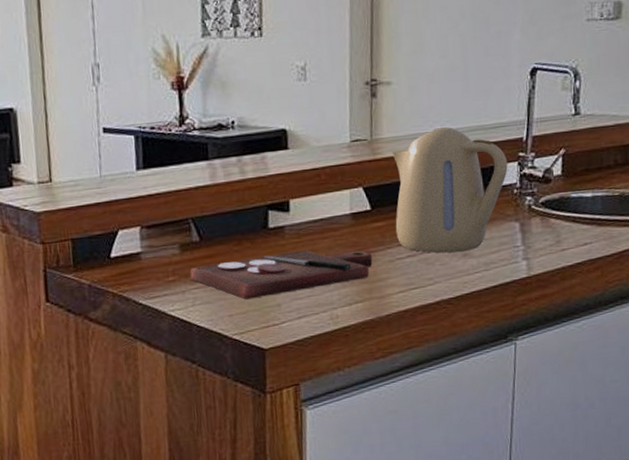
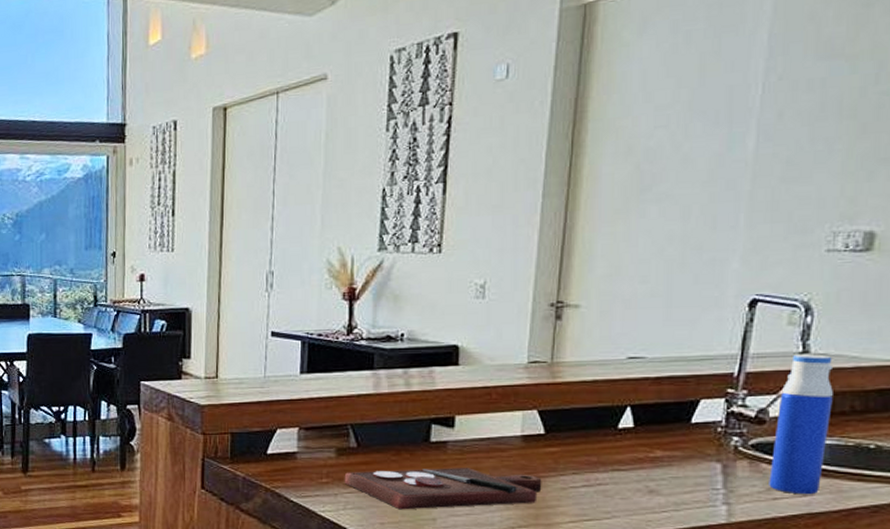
kettle: present [392,126,508,254] -> none [571,354,712,489]
water bottle: none [557,115,601,244] -> present [769,354,834,495]

